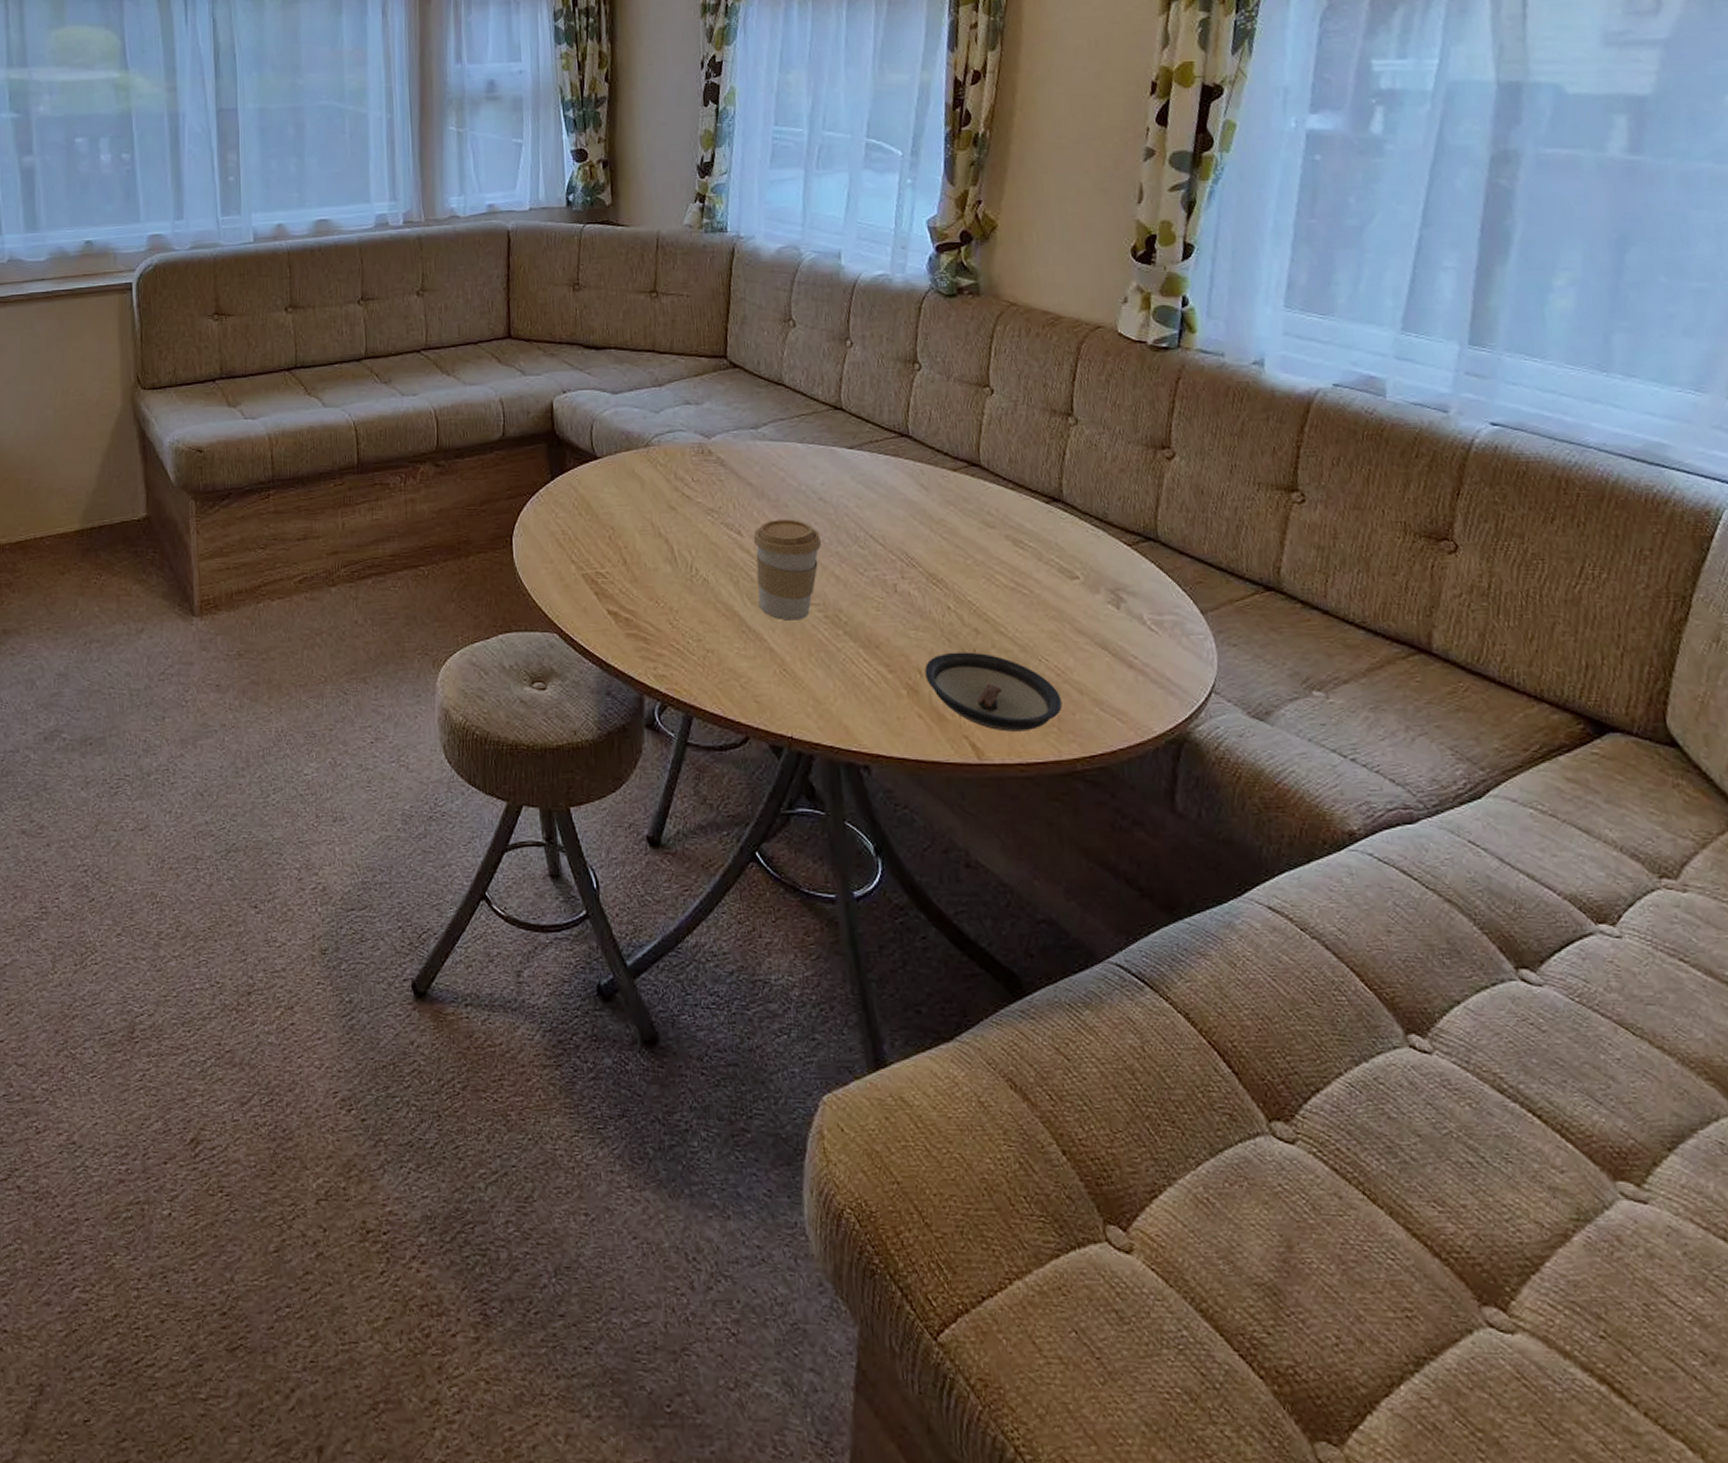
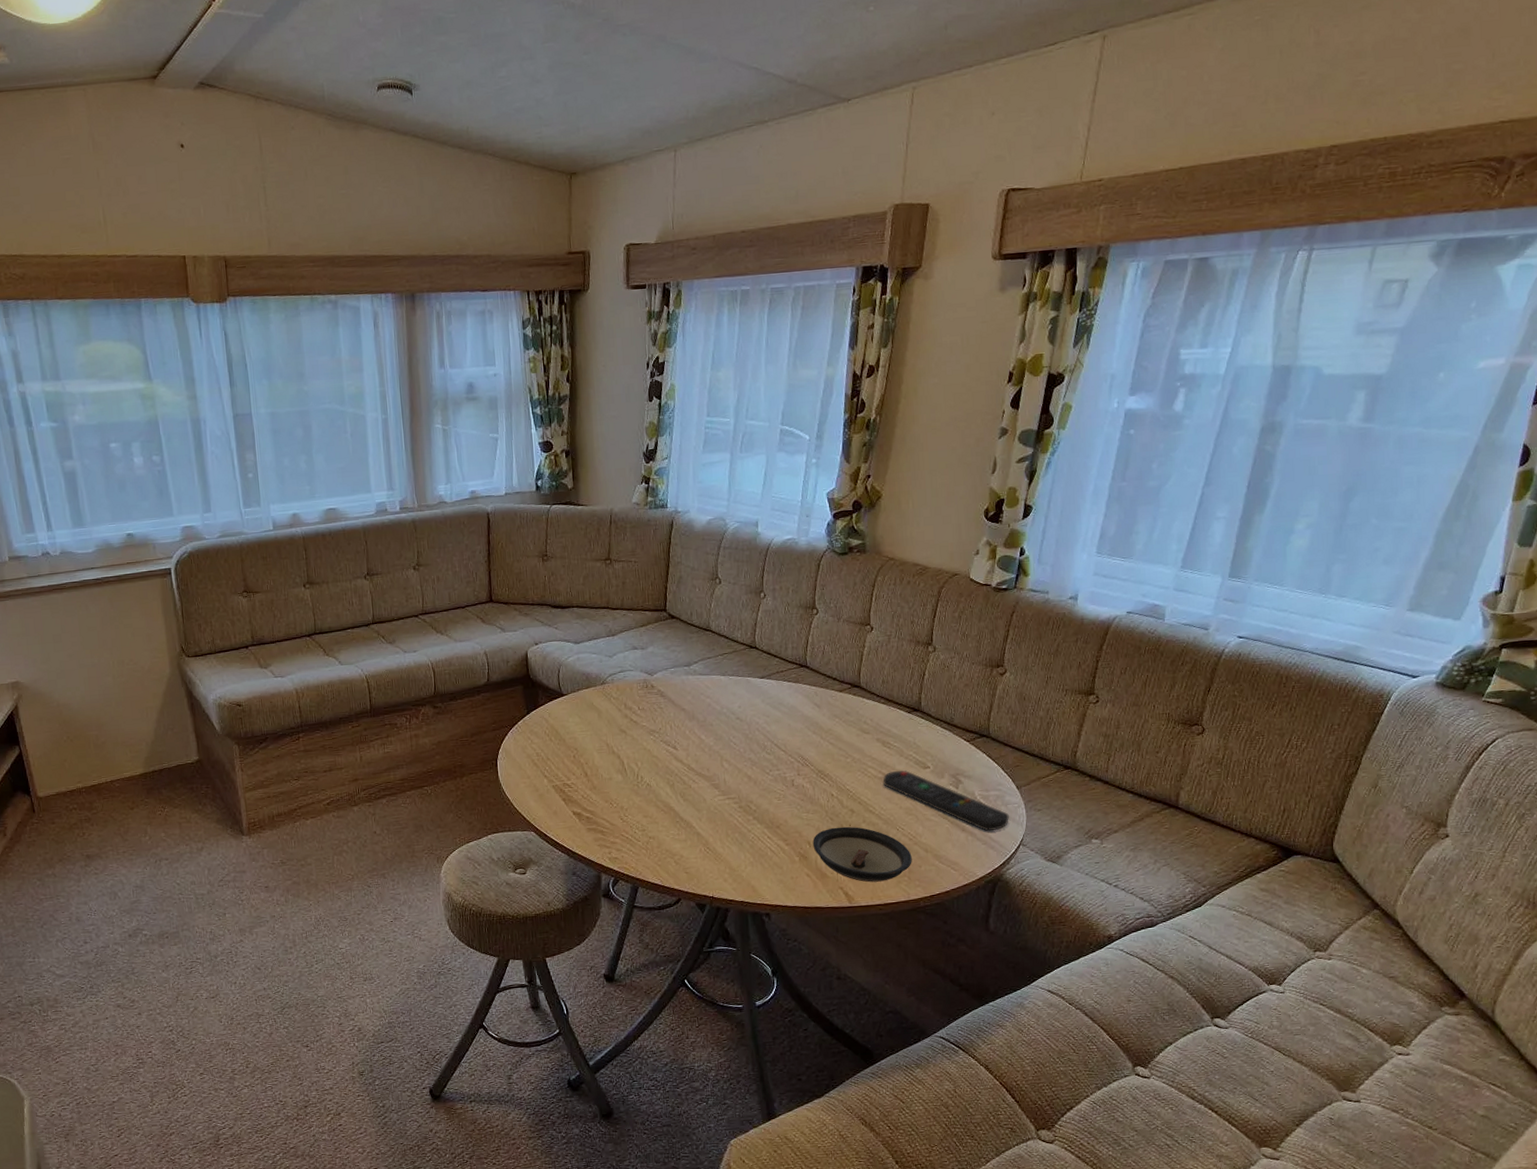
coffee cup: present [753,519,821,621] -> none [685,735,737,812]
remote control: none [1016,579,1194,670] -> present [883,770,1009,831]

